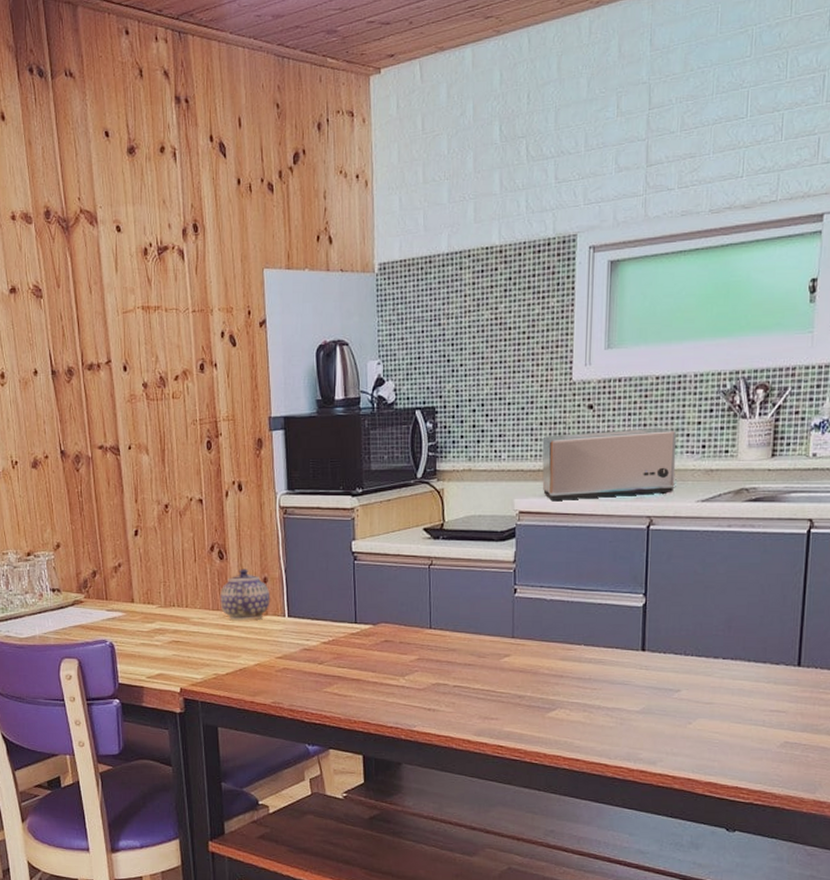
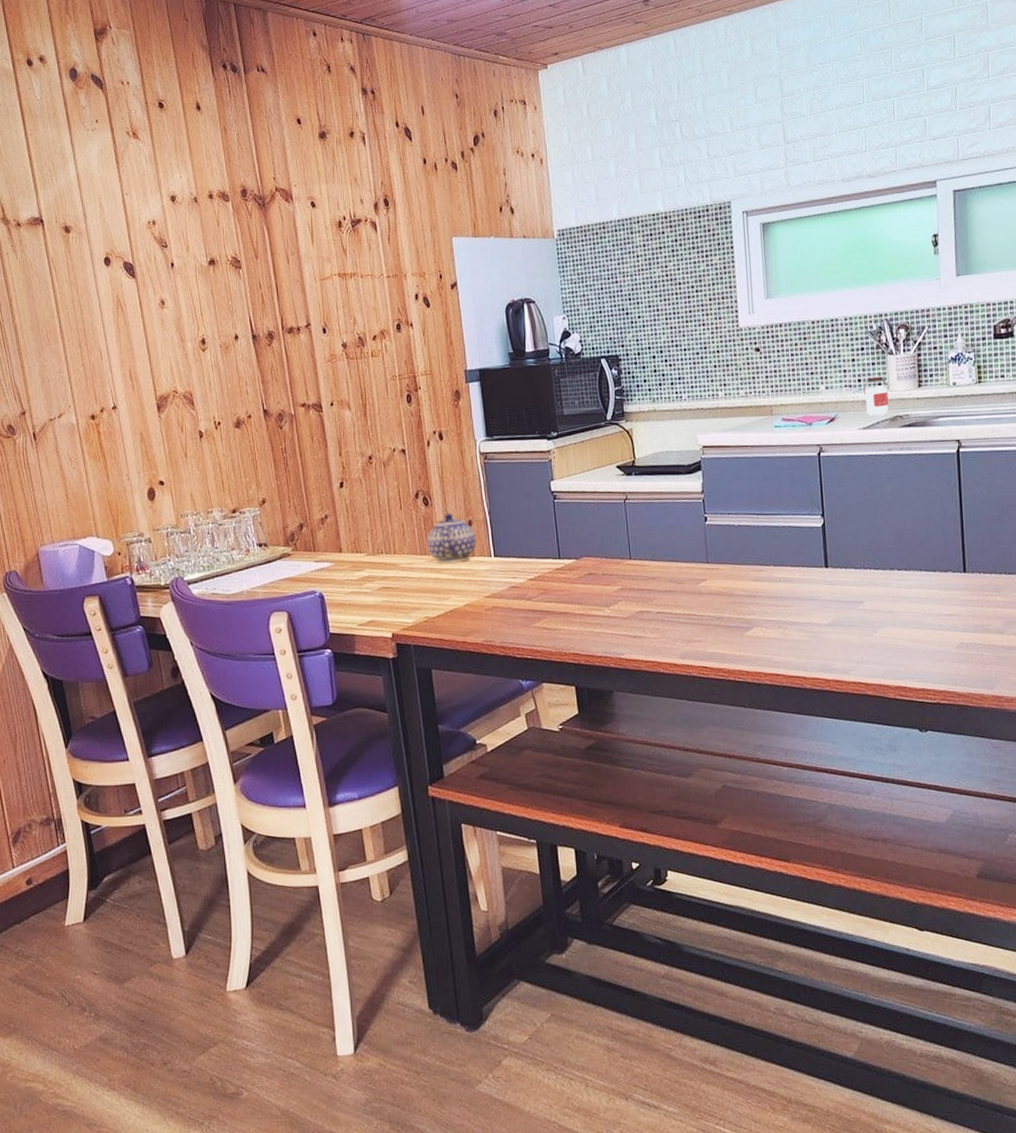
toaster: present [542,427,677,500] -> none [717,365,838,435]
jar: none [707,443,737,487] -> present [864,376,889,416]

